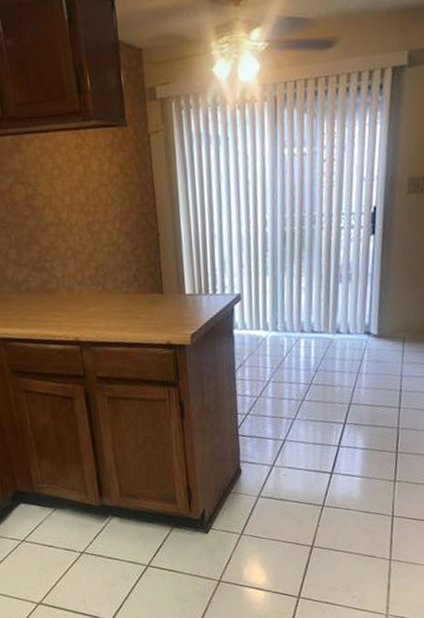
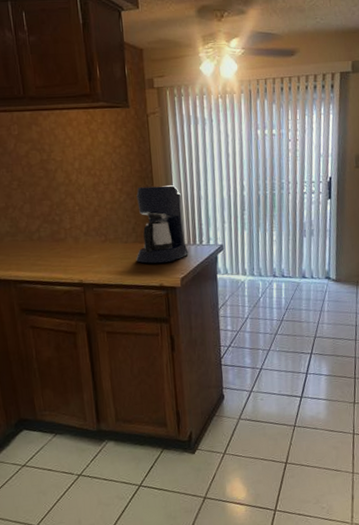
coffee maker: none [137,221,200,318] -> present [136,184,189,264]

